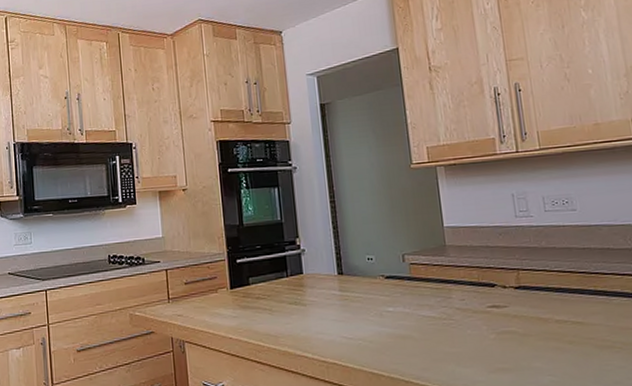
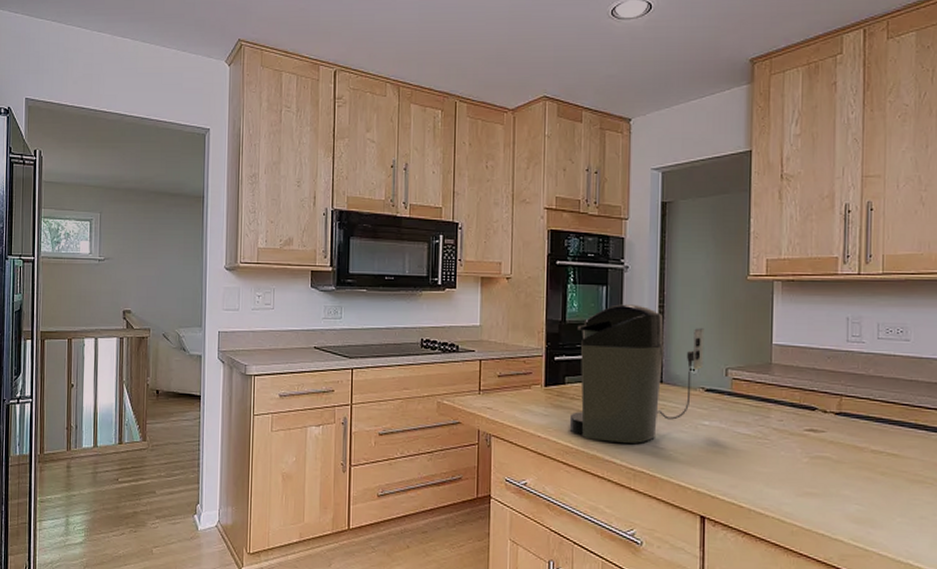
coffee maker: none [255,202,381,337] -> present [569,304,705,443]

